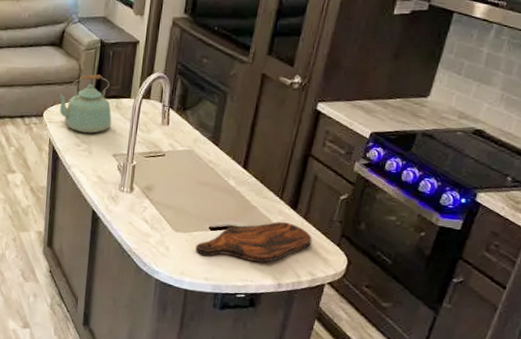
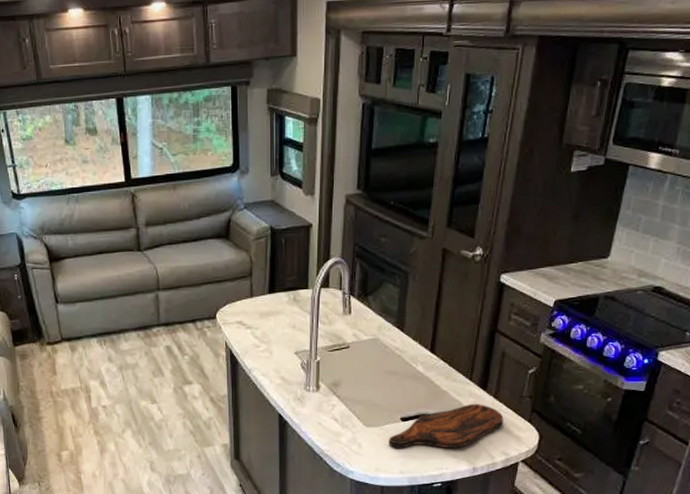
kettle: present [57,74,112,133] -> none [229,266,291,332]

